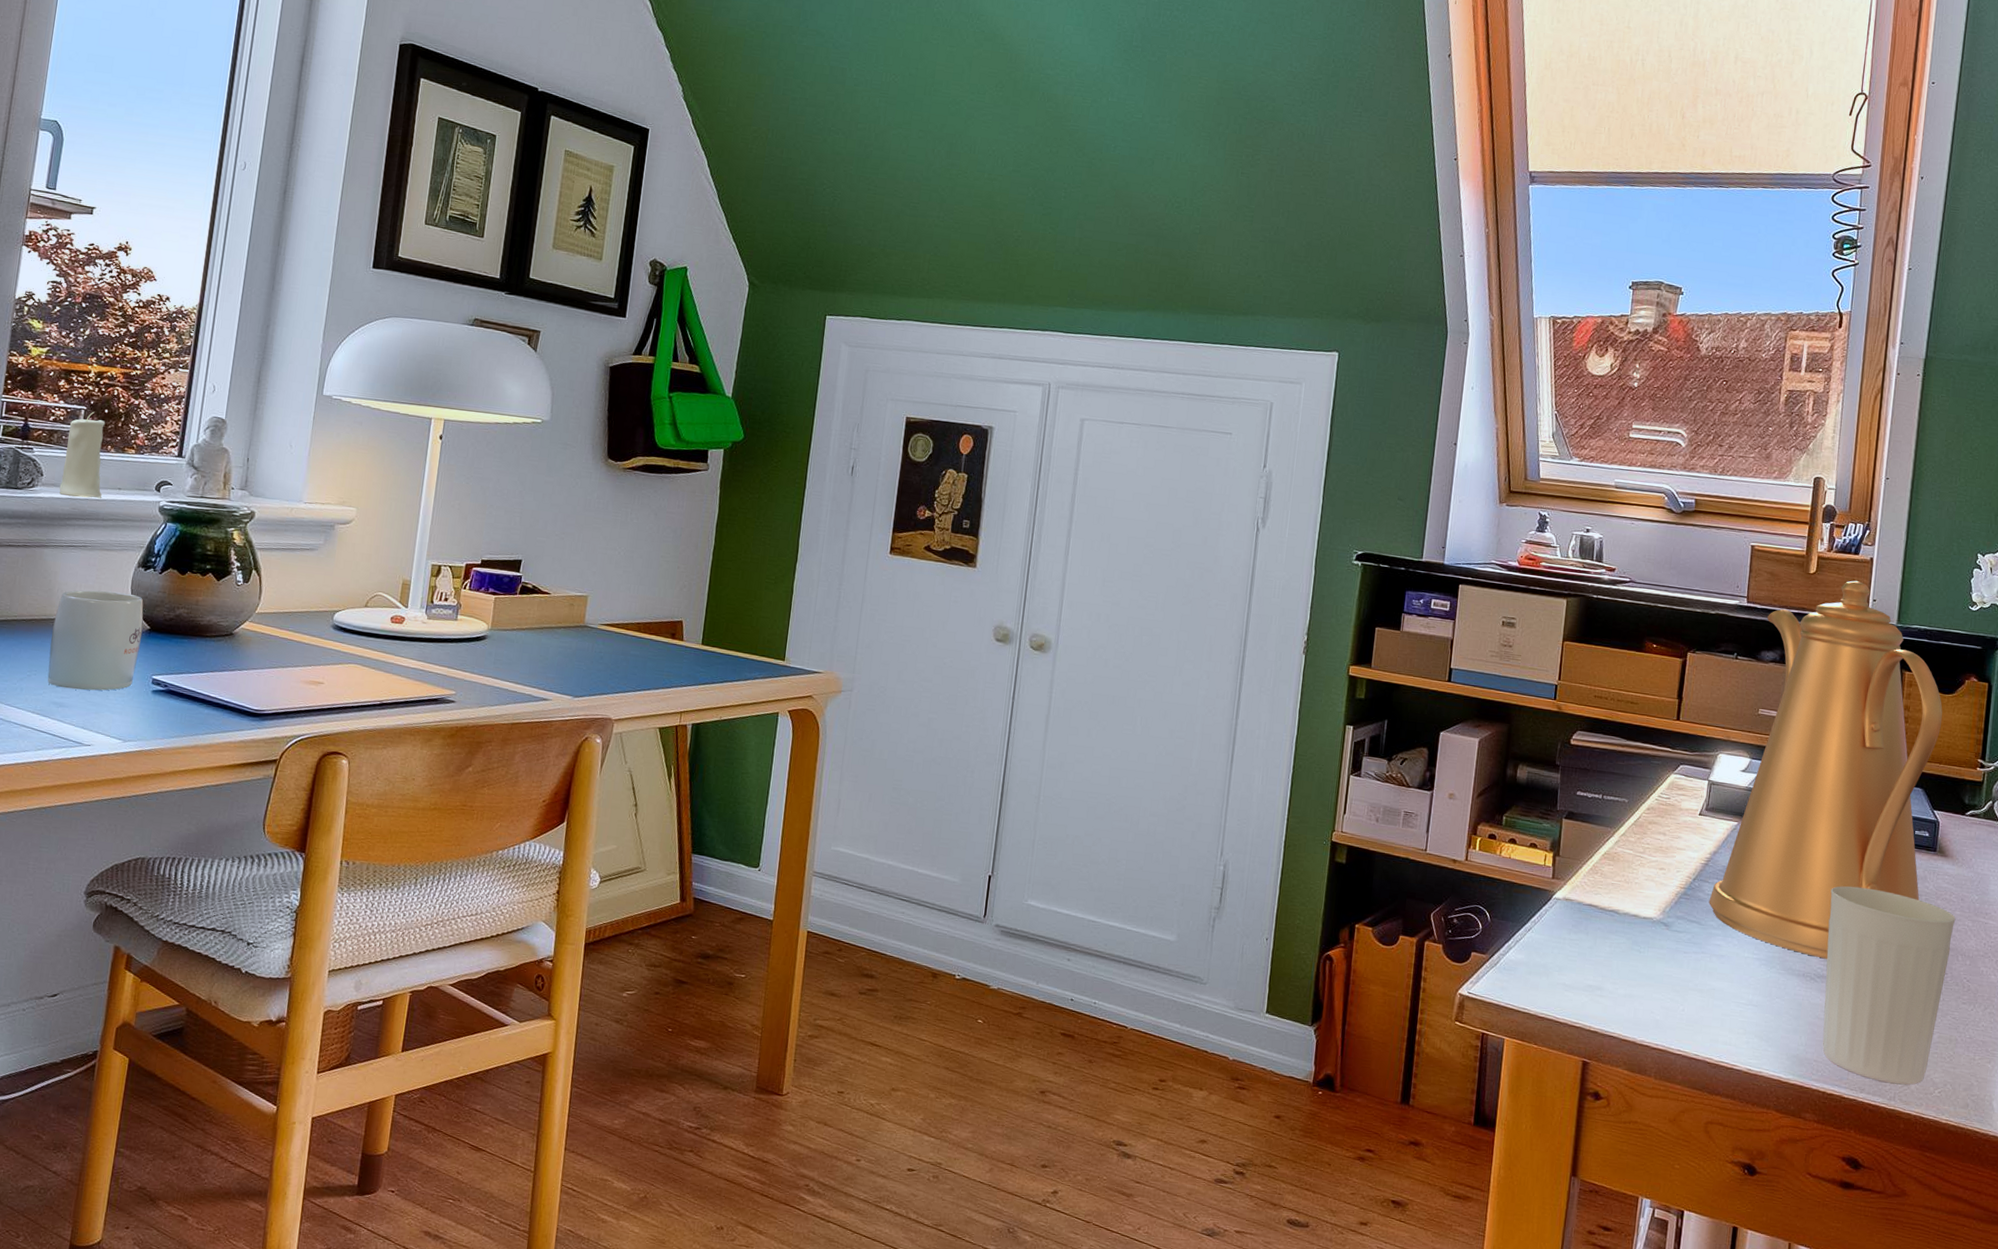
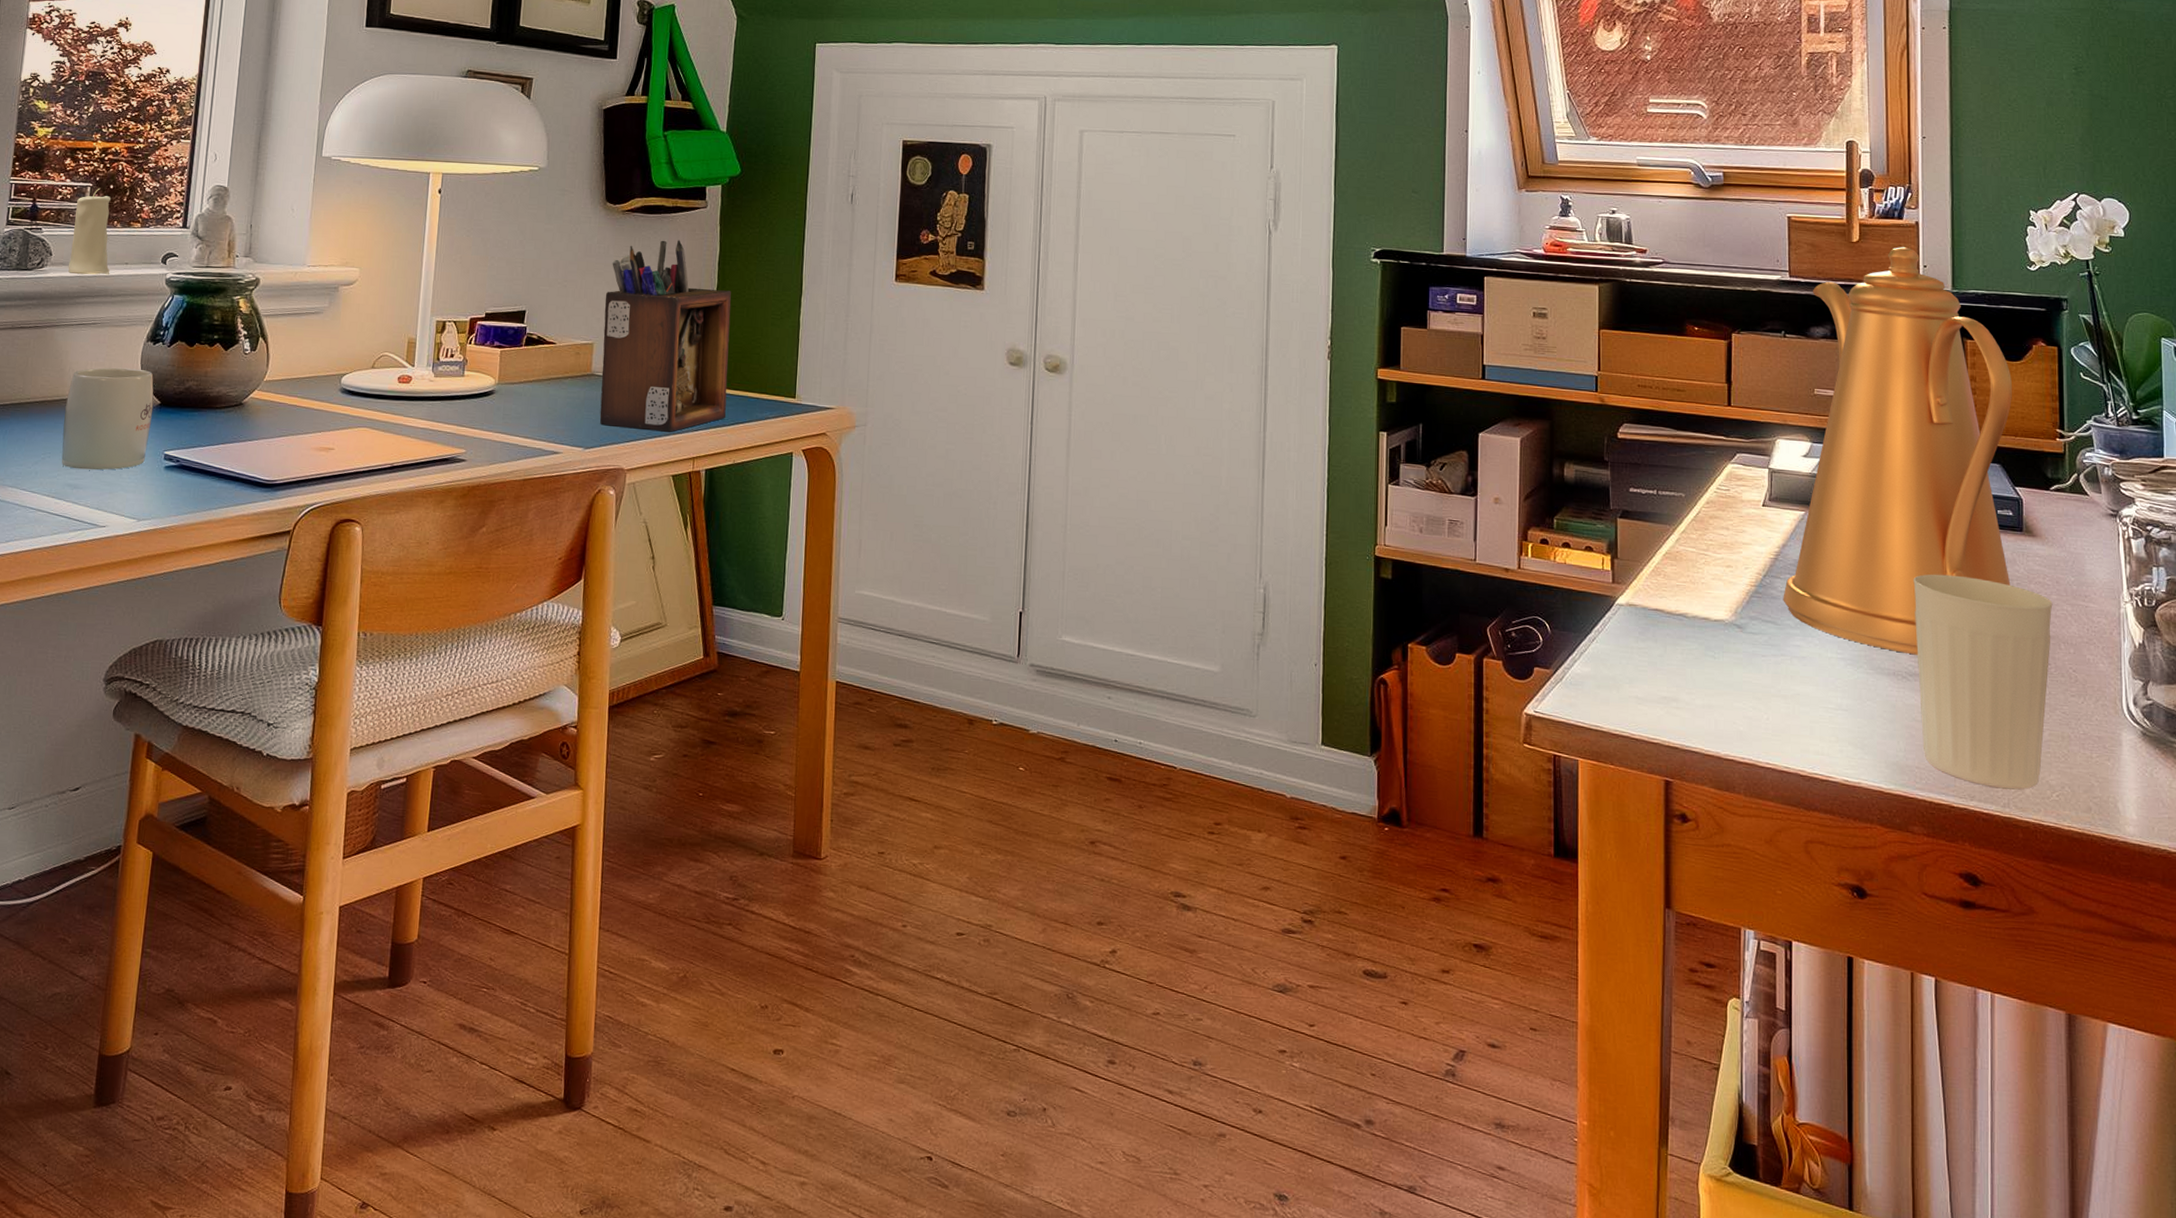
desk organizer: none [590,499,727,686] -> present [599,240,731,432]

